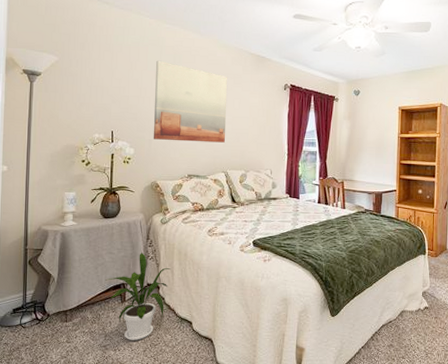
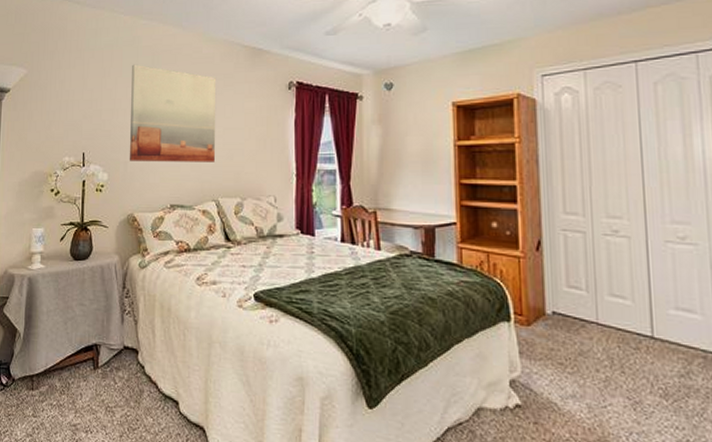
house plant: present [105,253,171,341] -> none [76,305,152,421]

